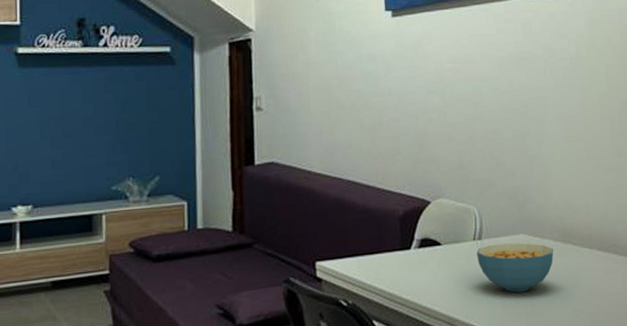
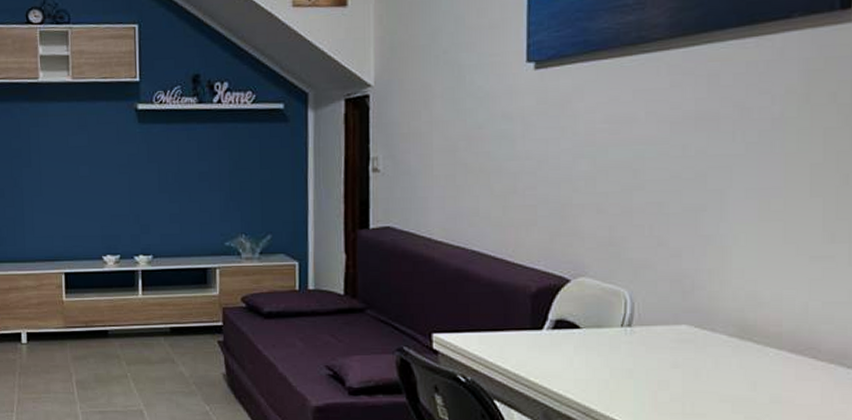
cereal bowl: present [476,243,554,293] -> none [624,334,727,390]

